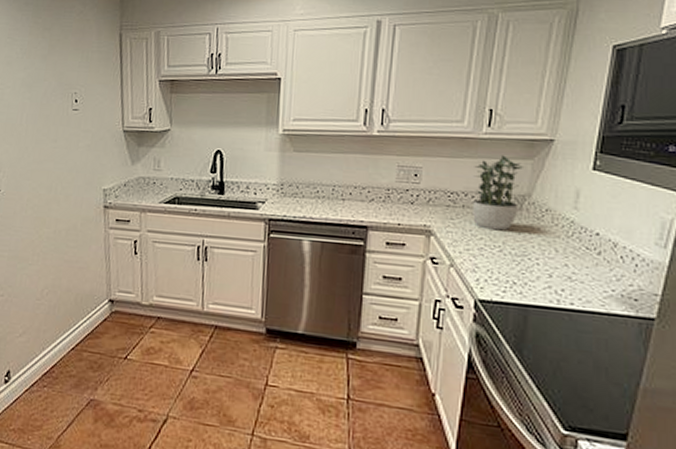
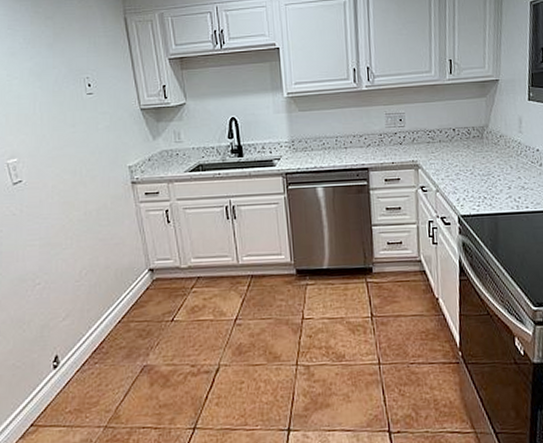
potted plant: present [473,155,523,231] -> none [444,96,481,158]

